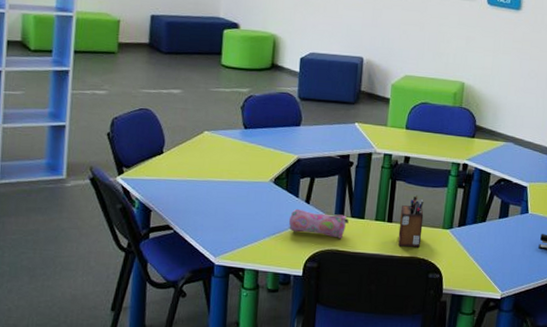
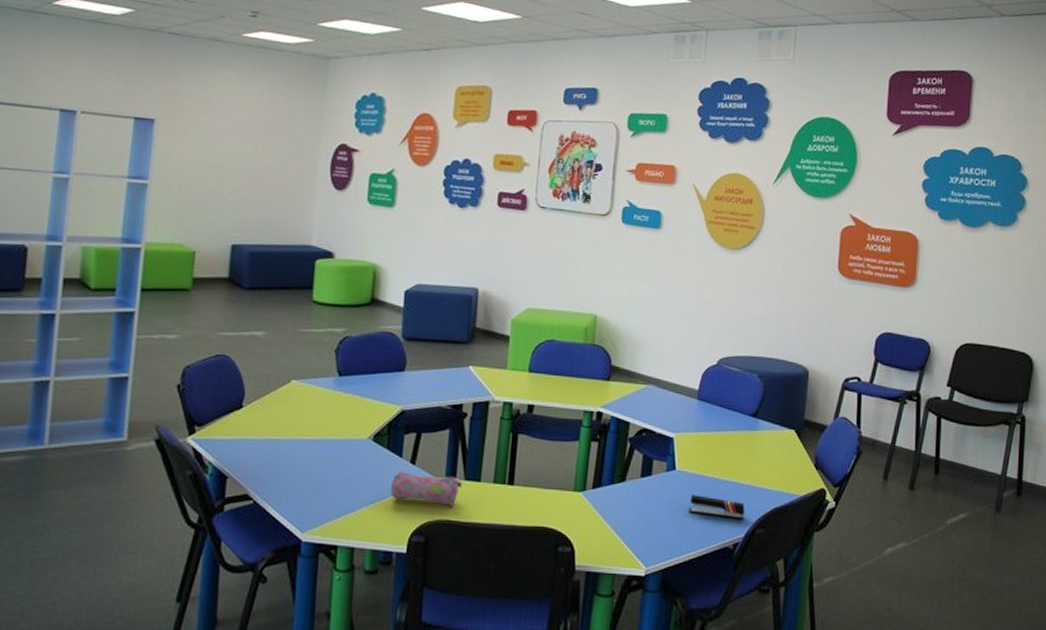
desk organizer: present [398,196,424,248] -> none [521,452,551,515]

